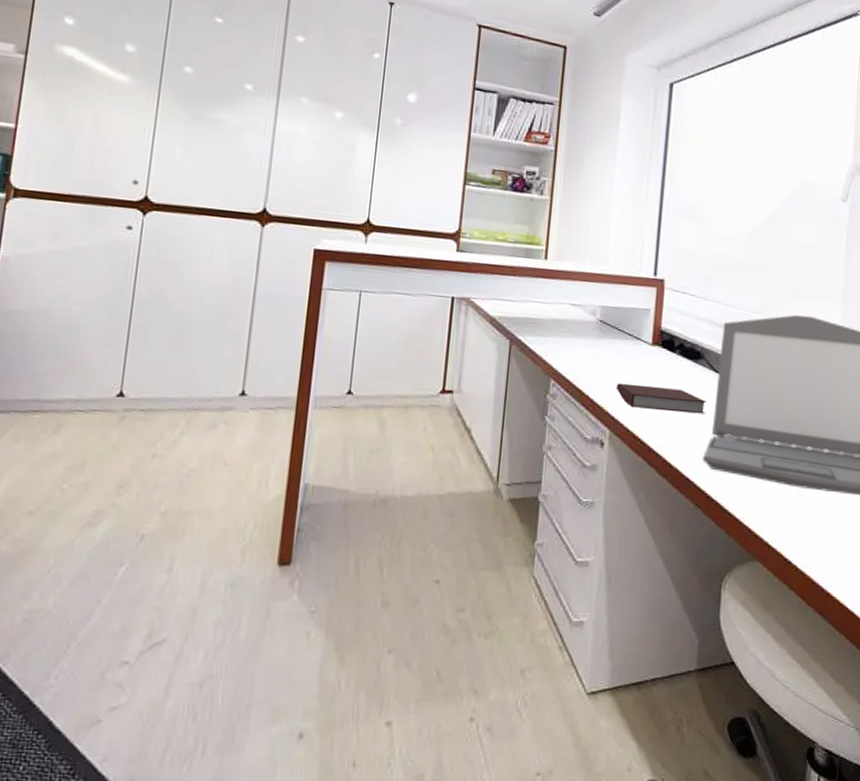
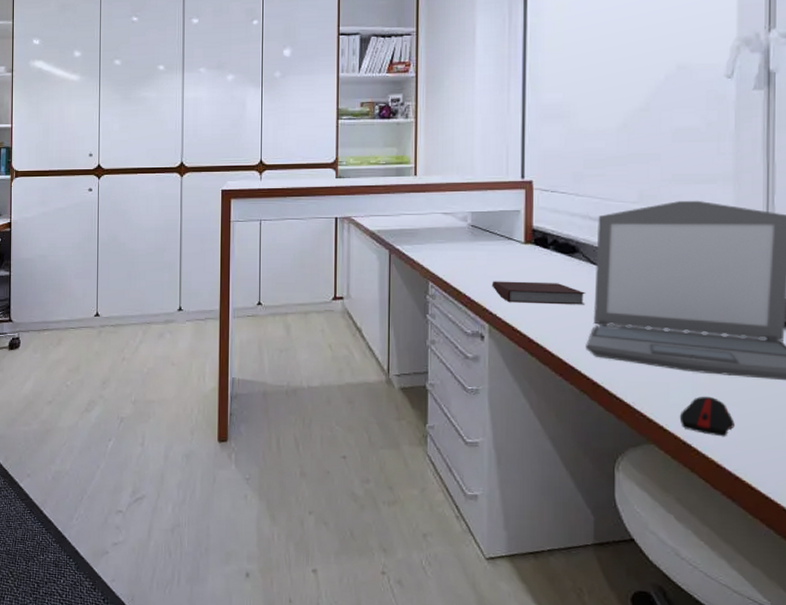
computer mouse: none [782,511,829,553] -> present [679,396,735,437]

